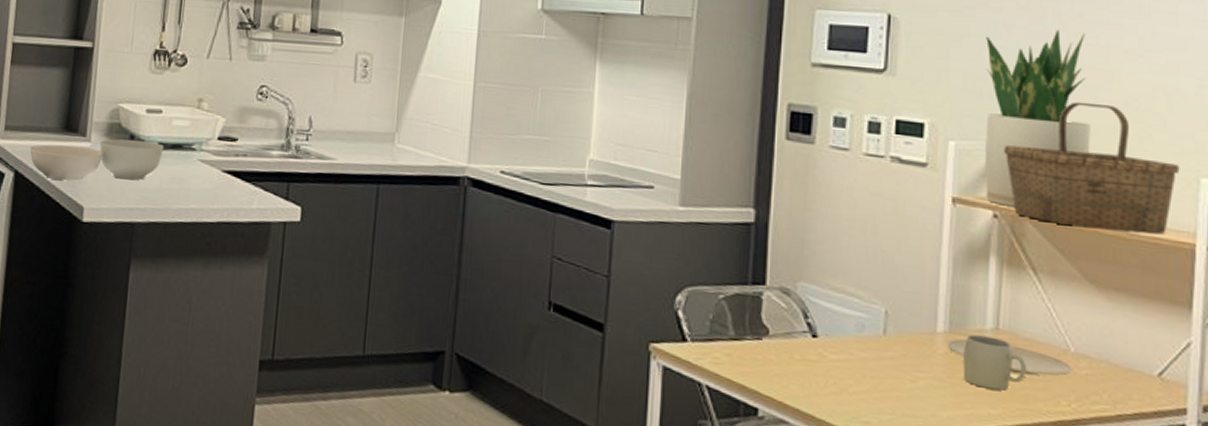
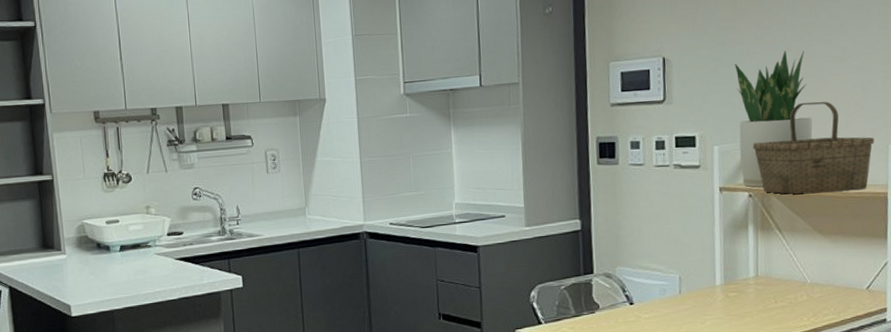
bowl: present [30,144,104,181] -> none [18,258,78,288]
bowl: present [99,139,164,180] -> none [73,246,126,279]
plate: present [947,339,1073,376] -> none [723,285,810,305]
mug: present [962,334,1028,391] -> none [734,282,779,319]

